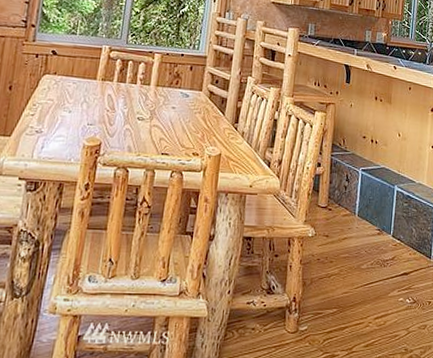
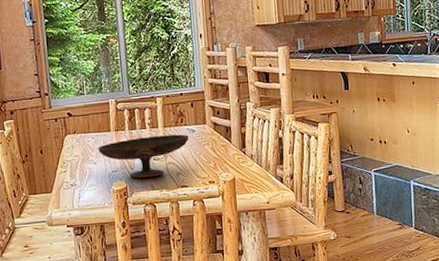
decorative bowl: none [77,92,181,138] -> present [98,134,189,178]

